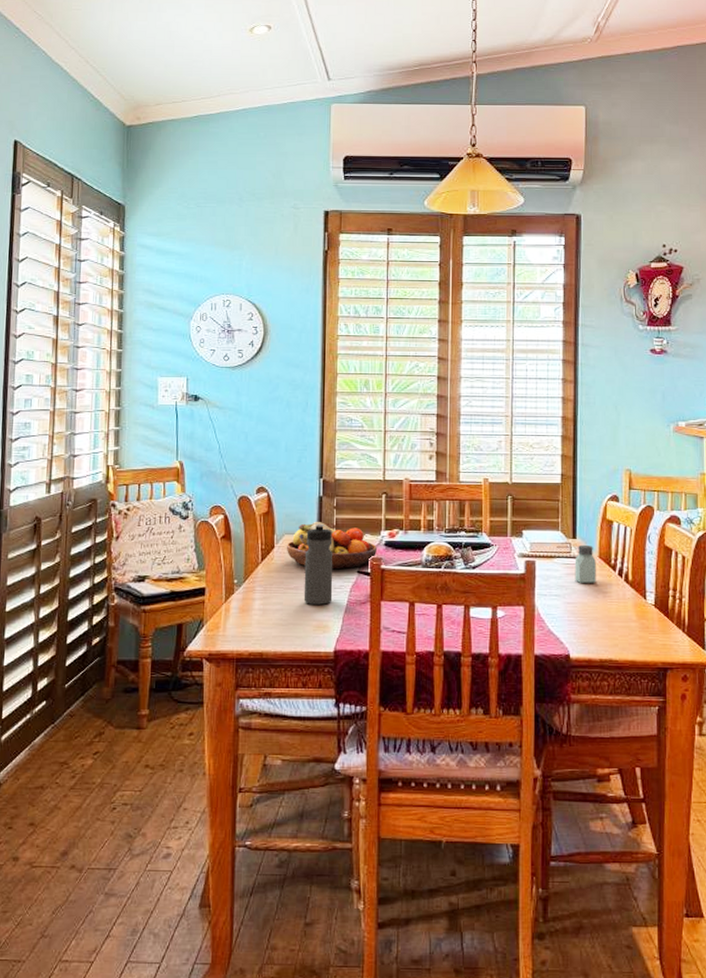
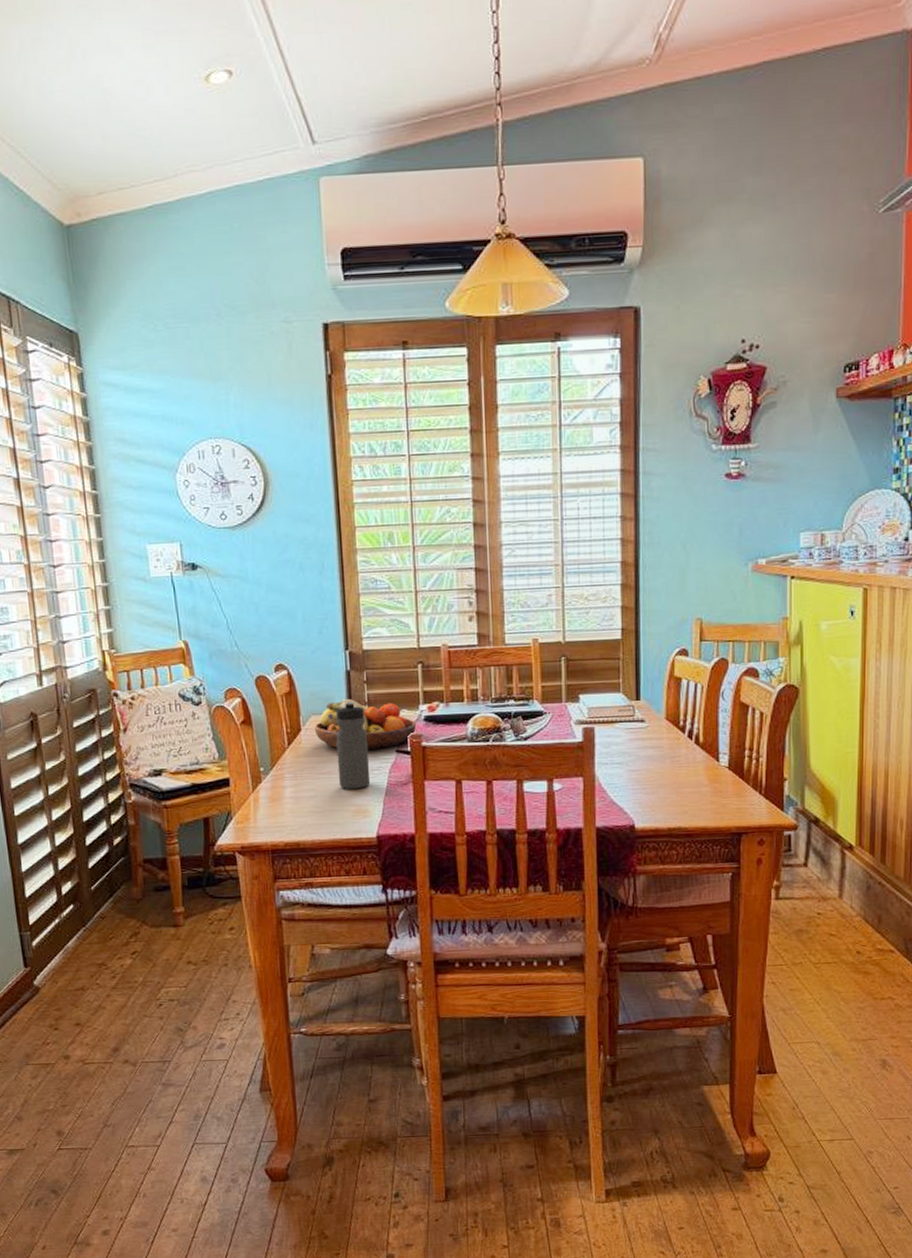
saltshaker: present [574,544,596,583] -> none [638,706,663,748]

